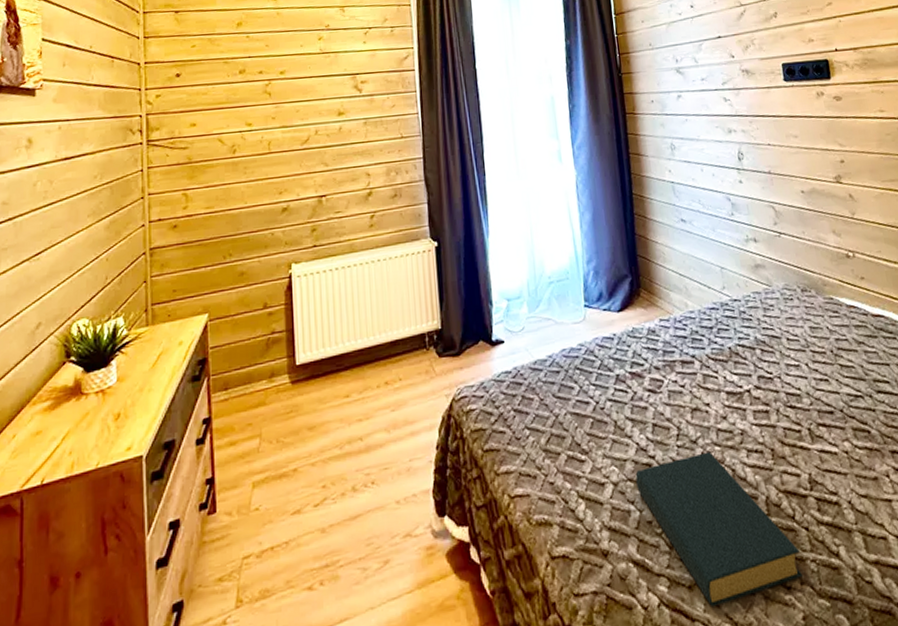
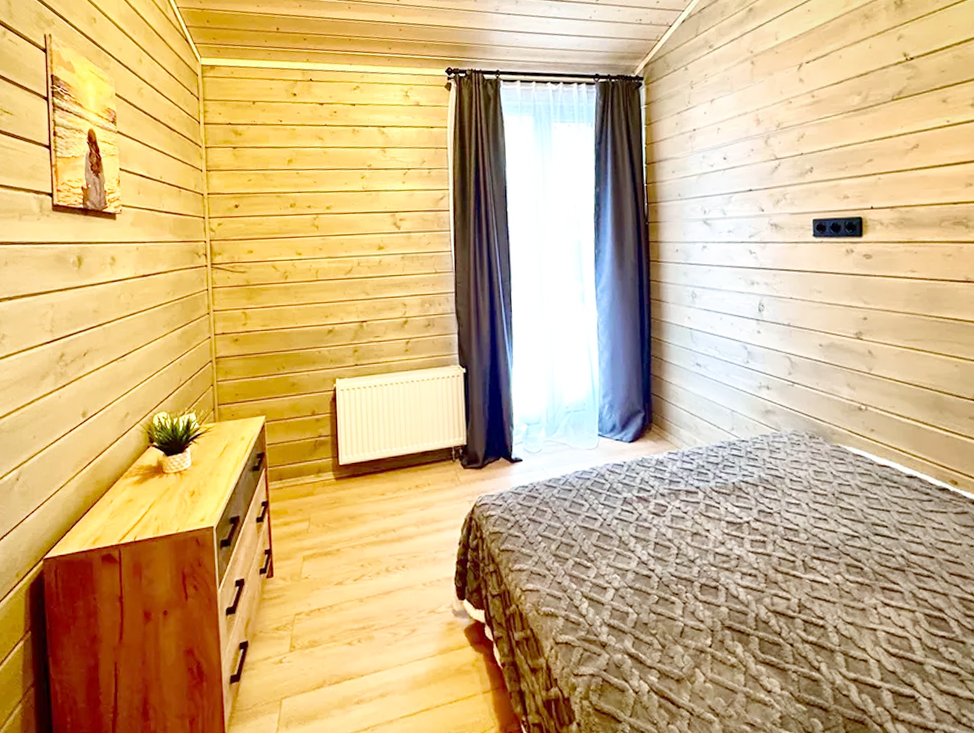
hardback book: present [635,451,804,607] -> none [635,571,784,699]

